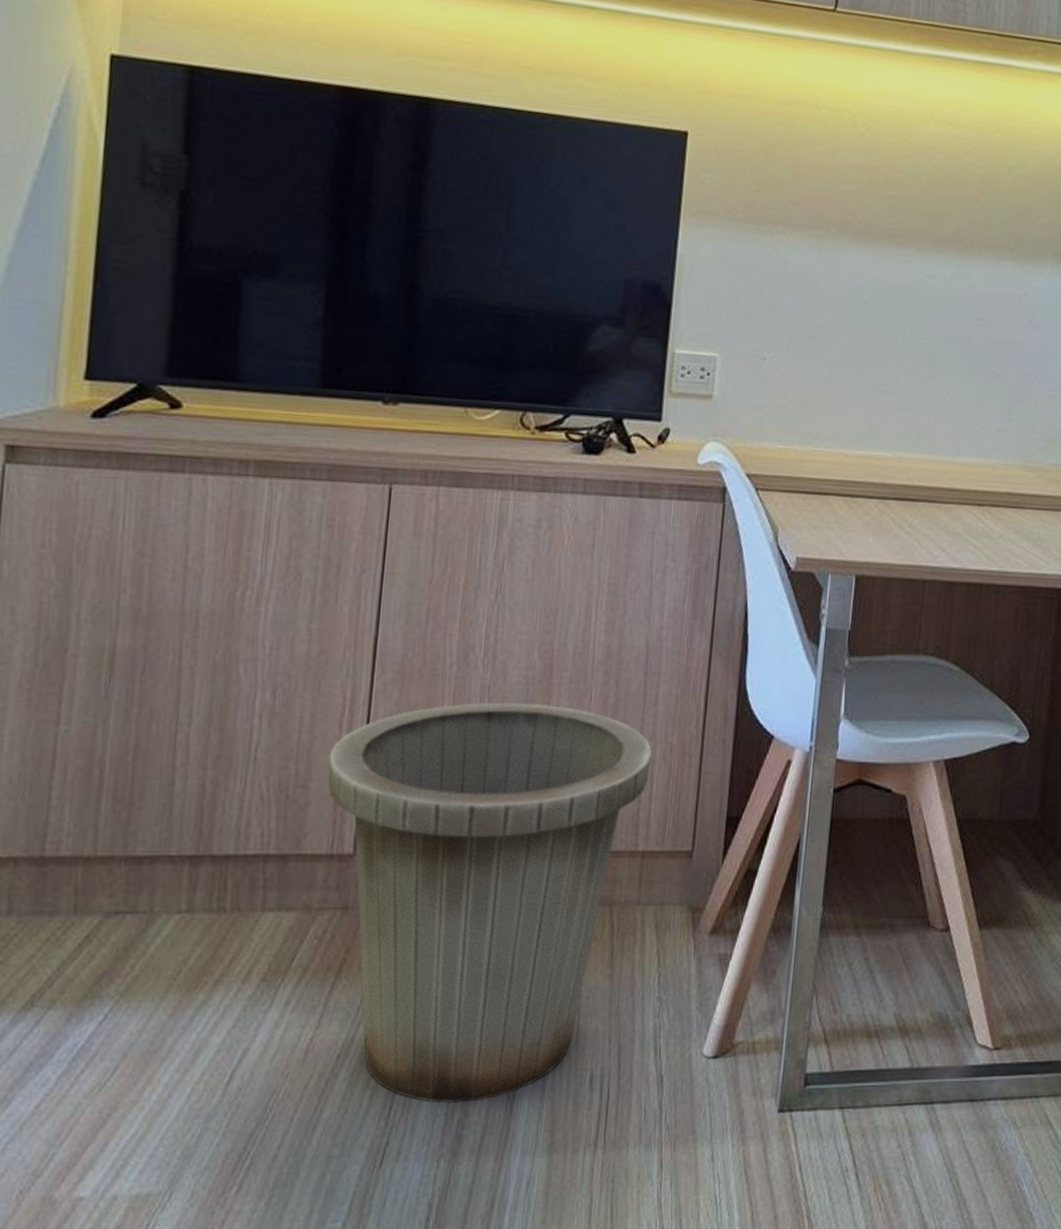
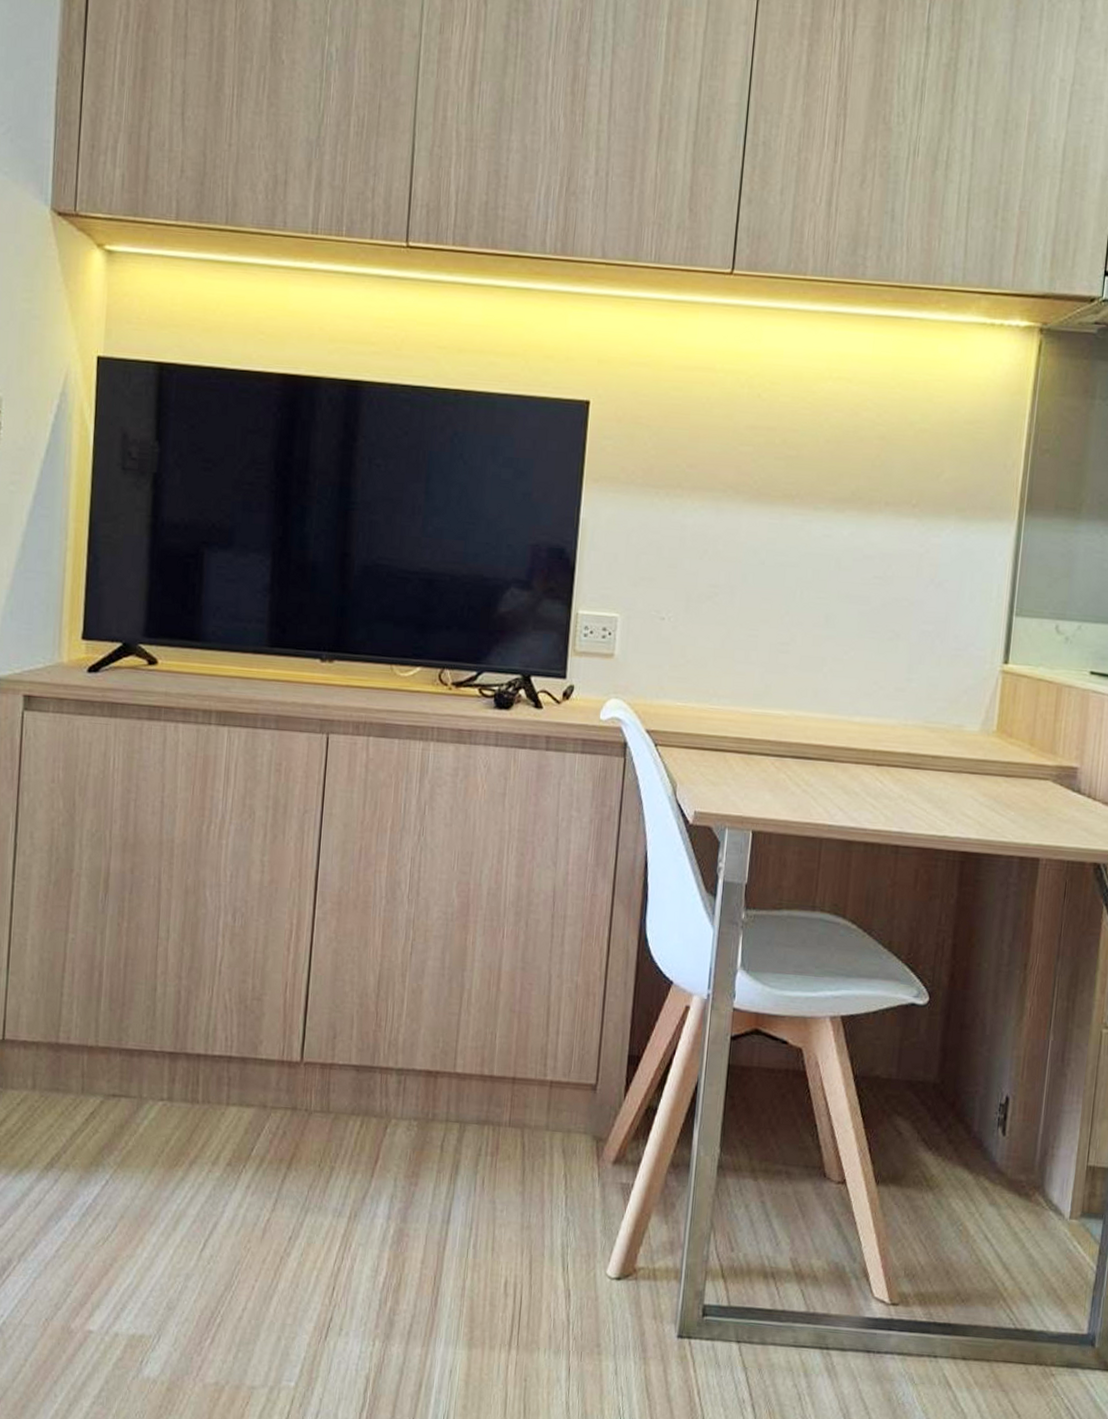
trash can: present [327,702,652,1103] -> none [278,934,559,1292]

